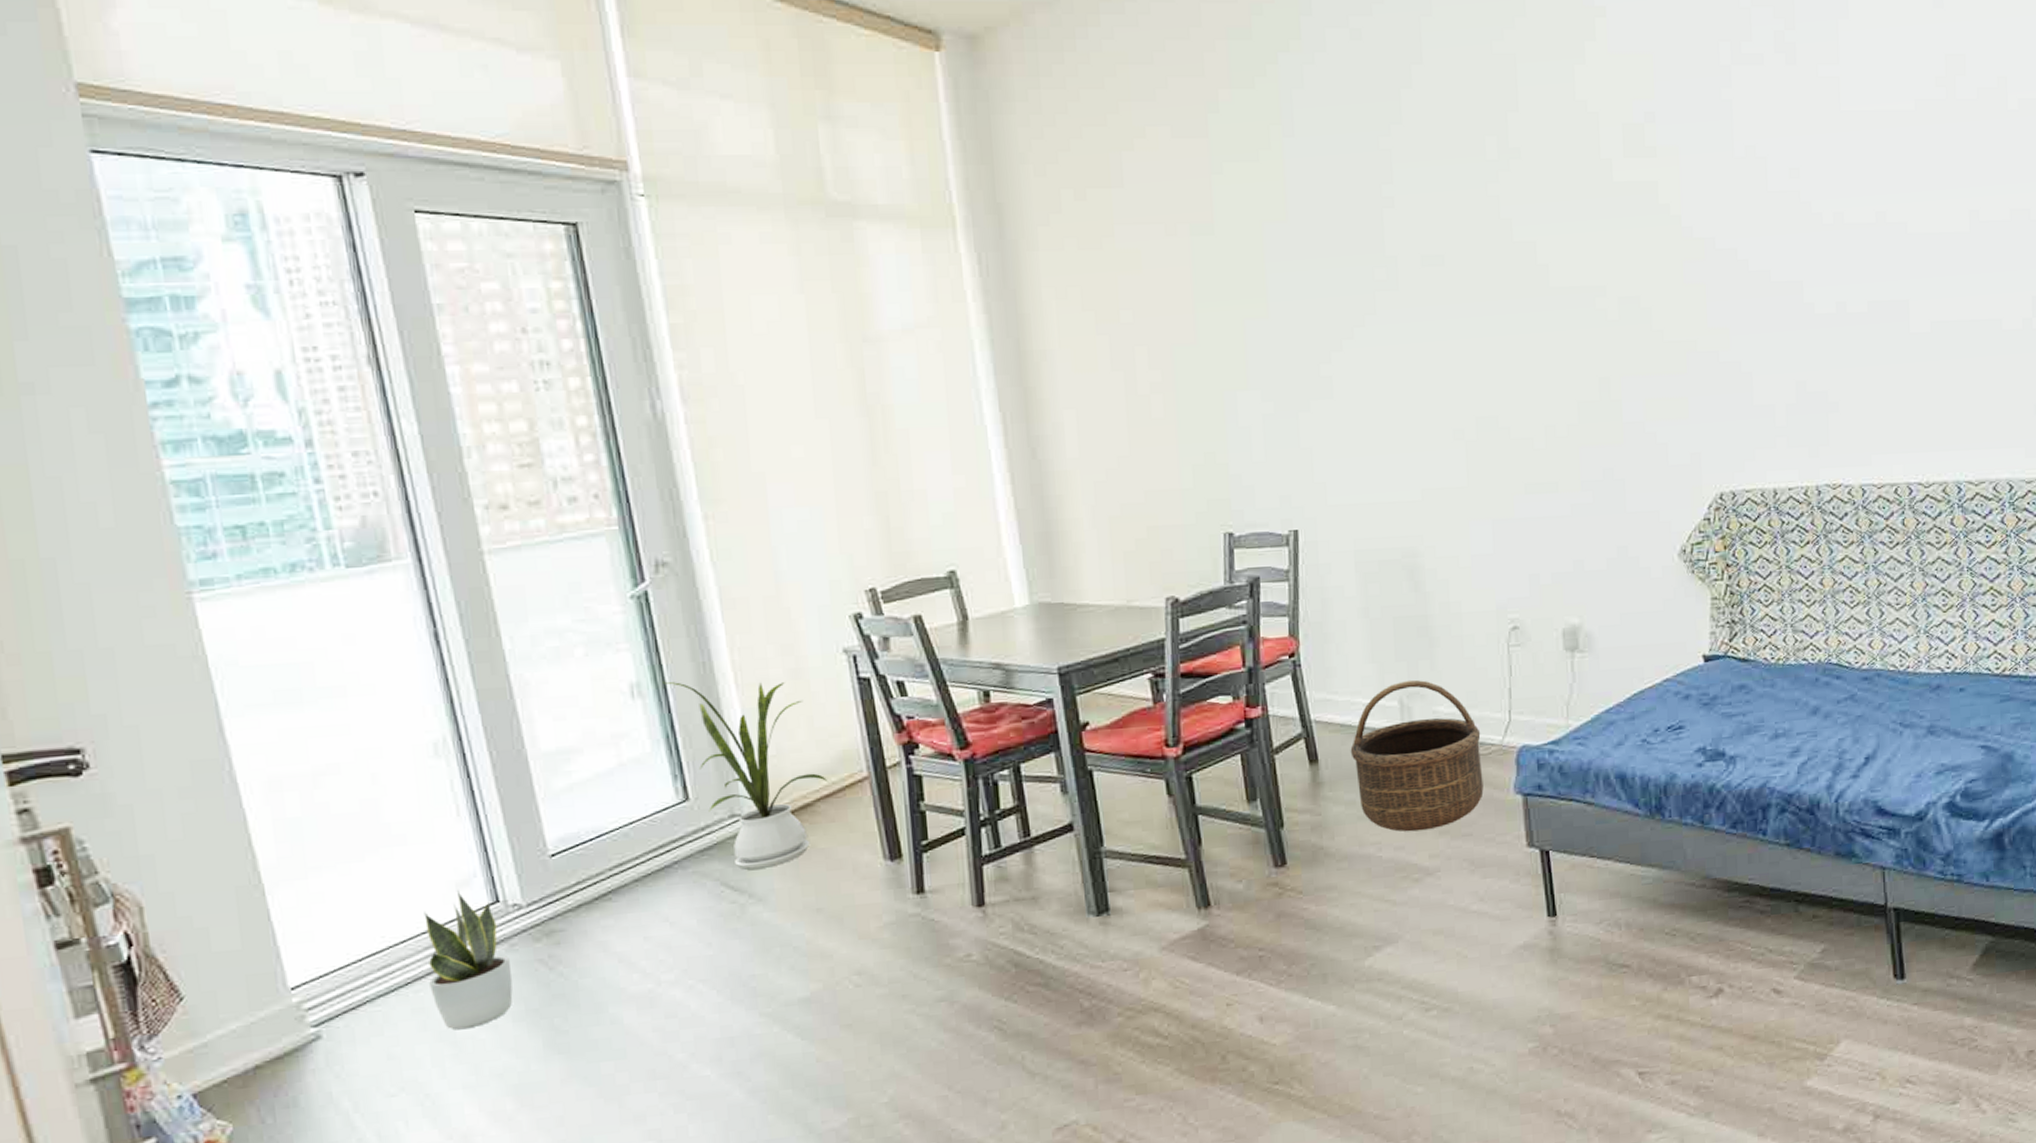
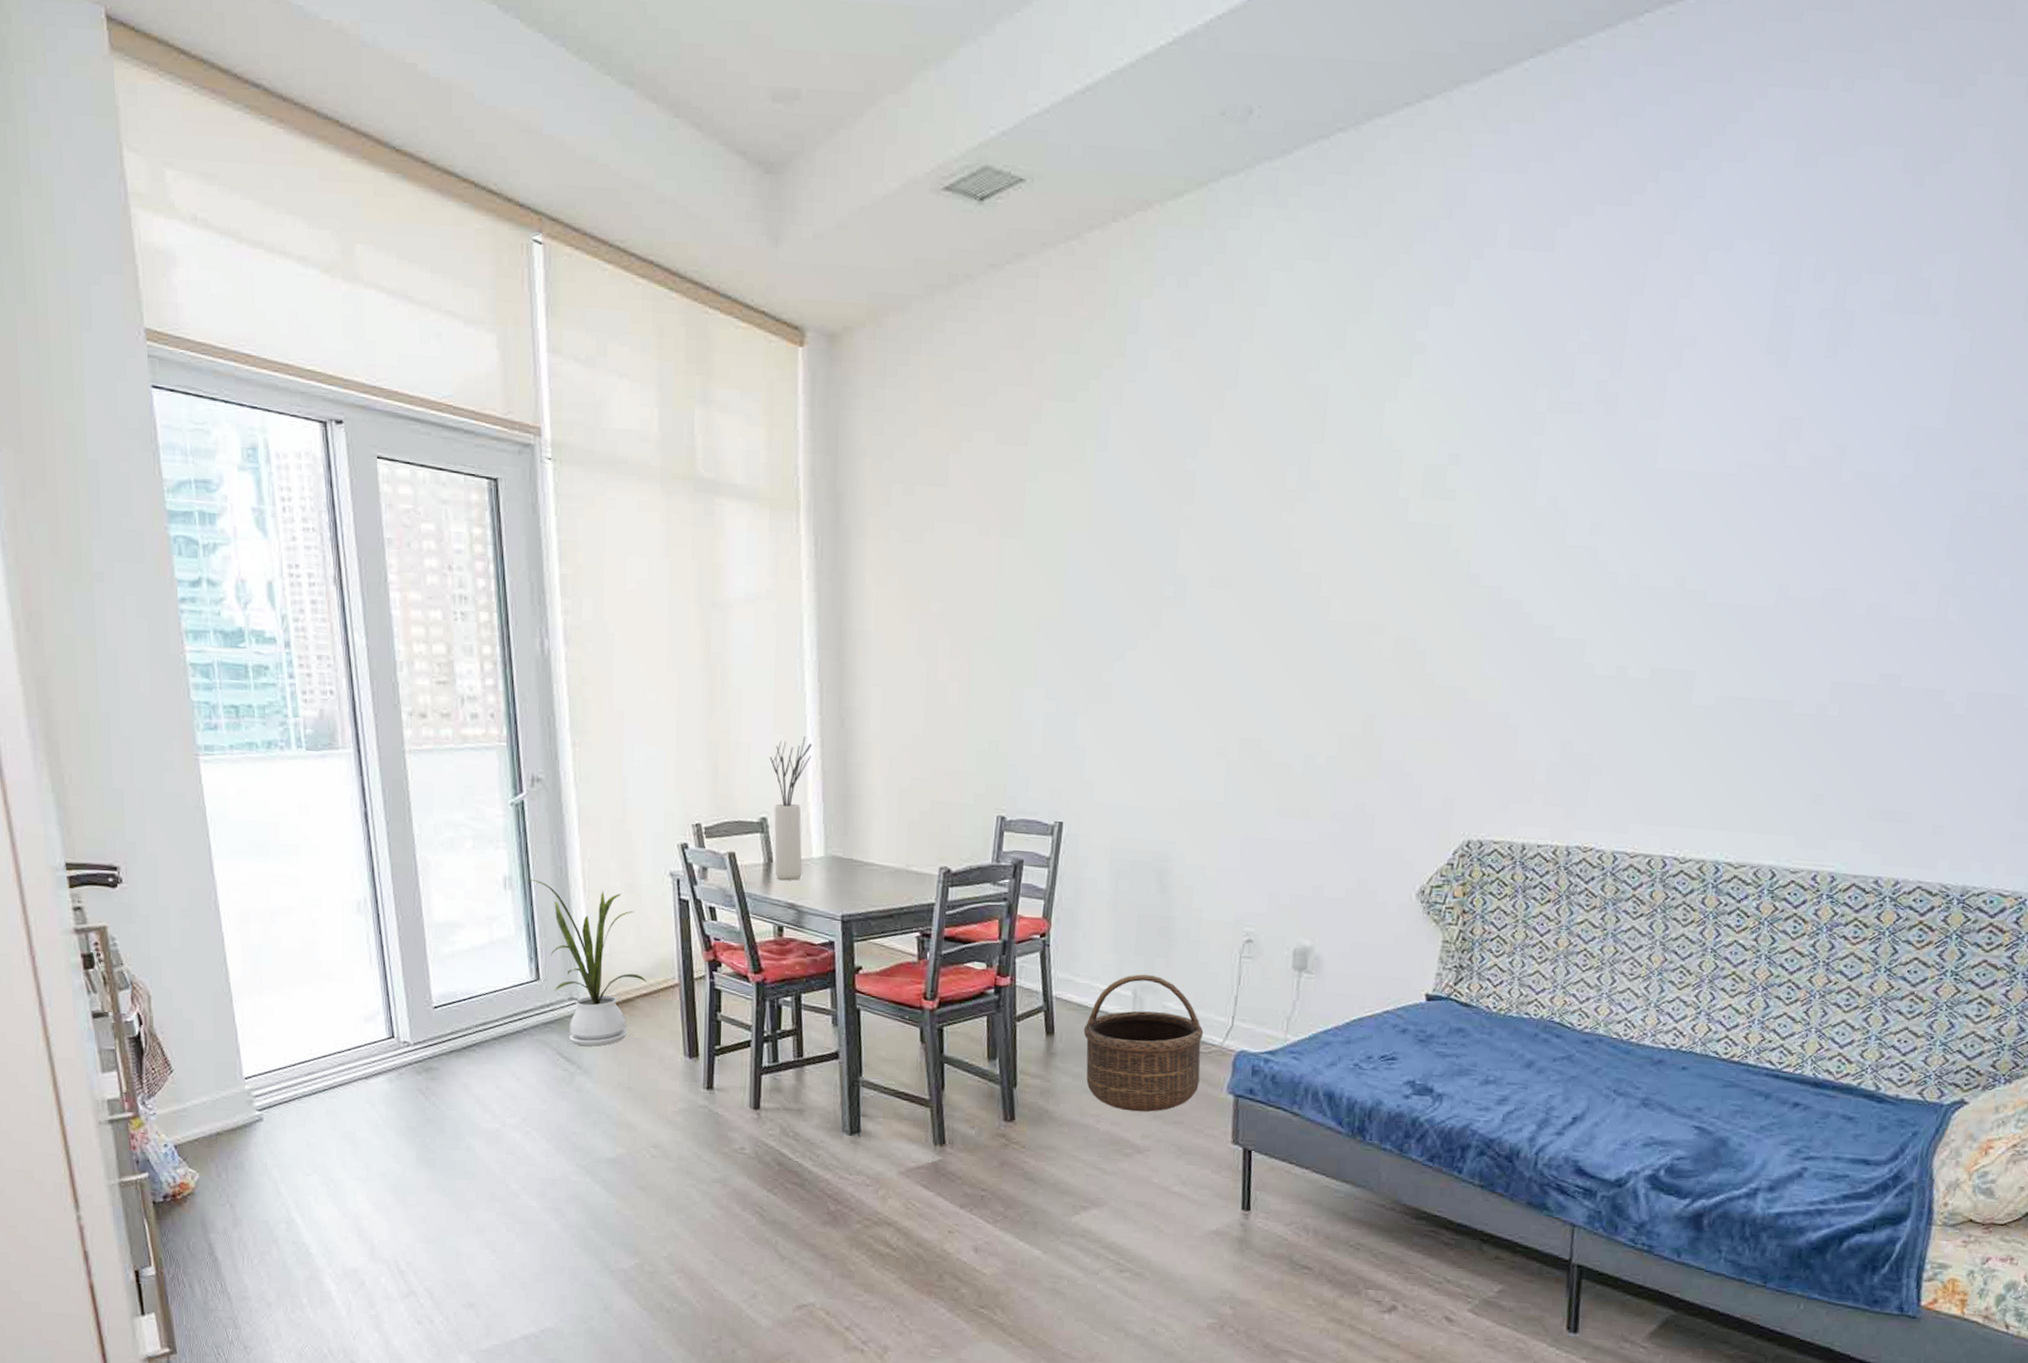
potted plant: present [424,890,513,1030] -> none [340,1023,399,1134]
vase: none [951,474,1005,638] -> present [769,736,813,880]

